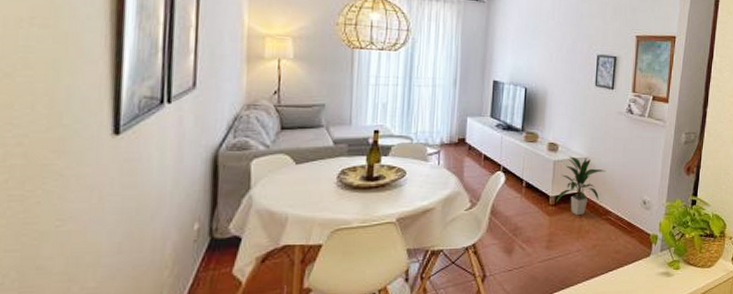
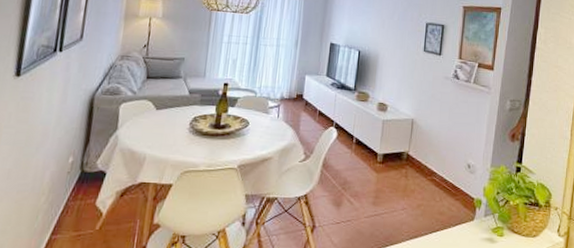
indoor plant: present [556,156,606,216] -> none [384,116,432,175]

